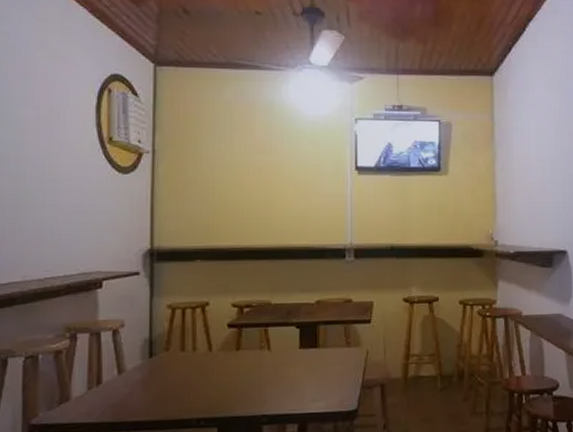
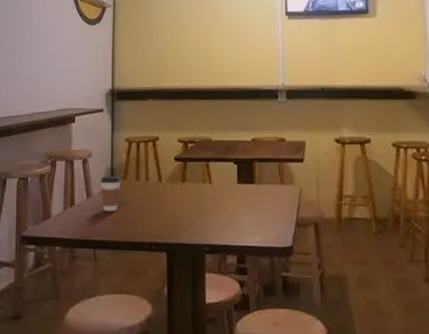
coffee cup: none [135,347,162,388] -> present [100,175,121,211]

